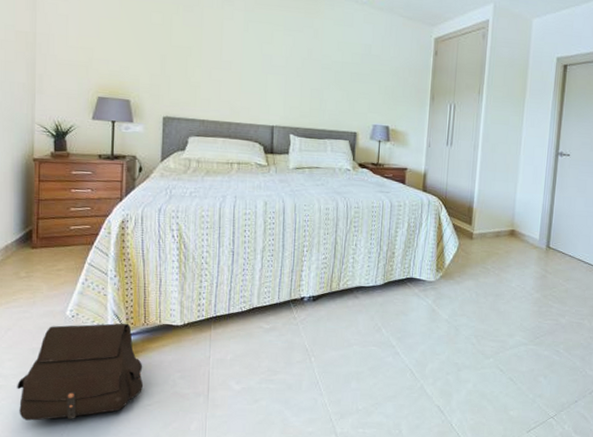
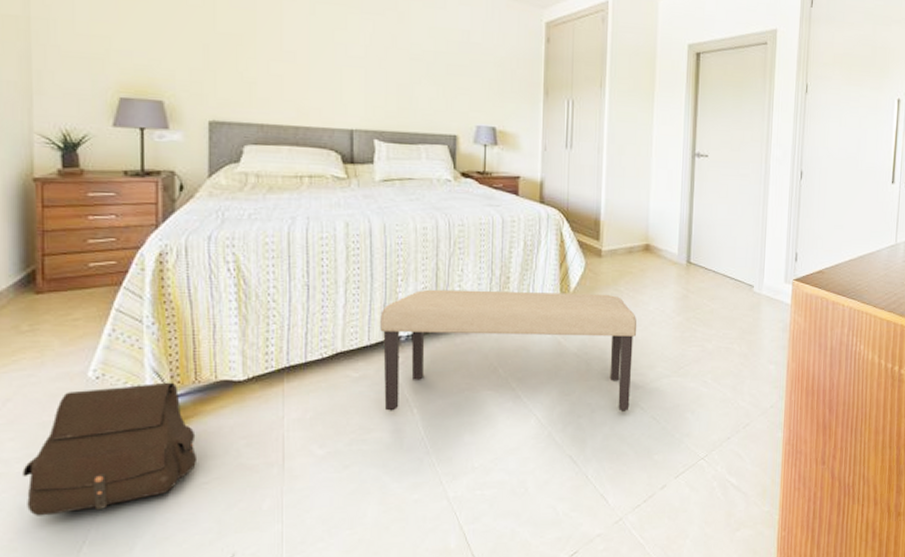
bench: none [288,259,501,372] -> present [380,289,637,411]

